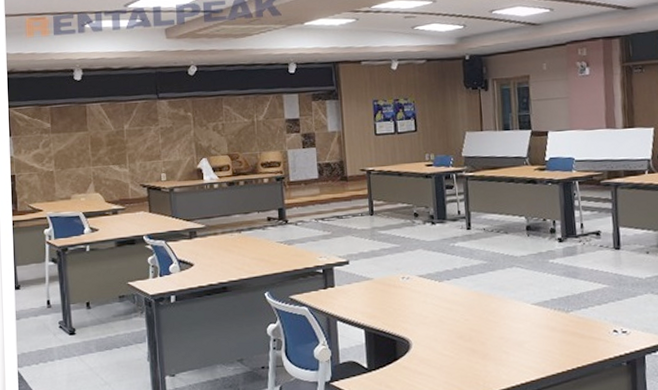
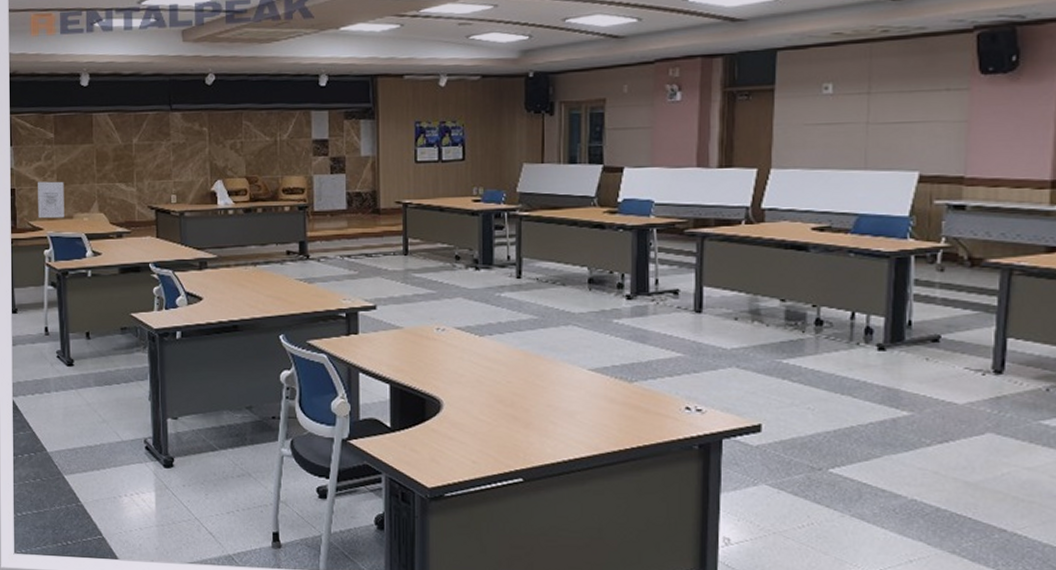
wall art: none [36,166,63,201] -> present [38,181,64,219]

